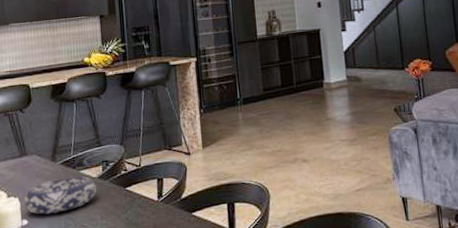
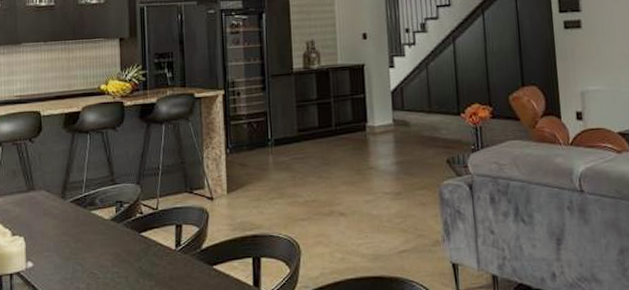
decorative bowl: present [24,176,96,215] -> none [29,216,108,258]

